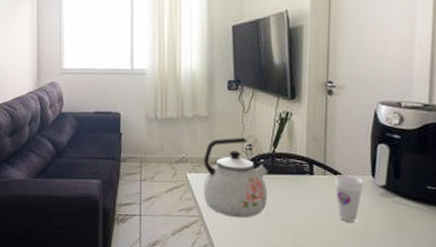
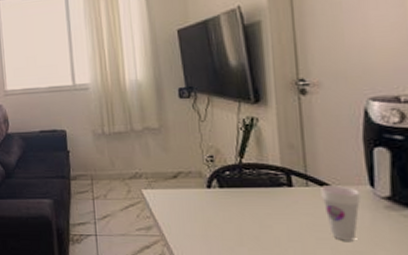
kettle: present [203,138,268,218] -> none [159,149,239,238]

